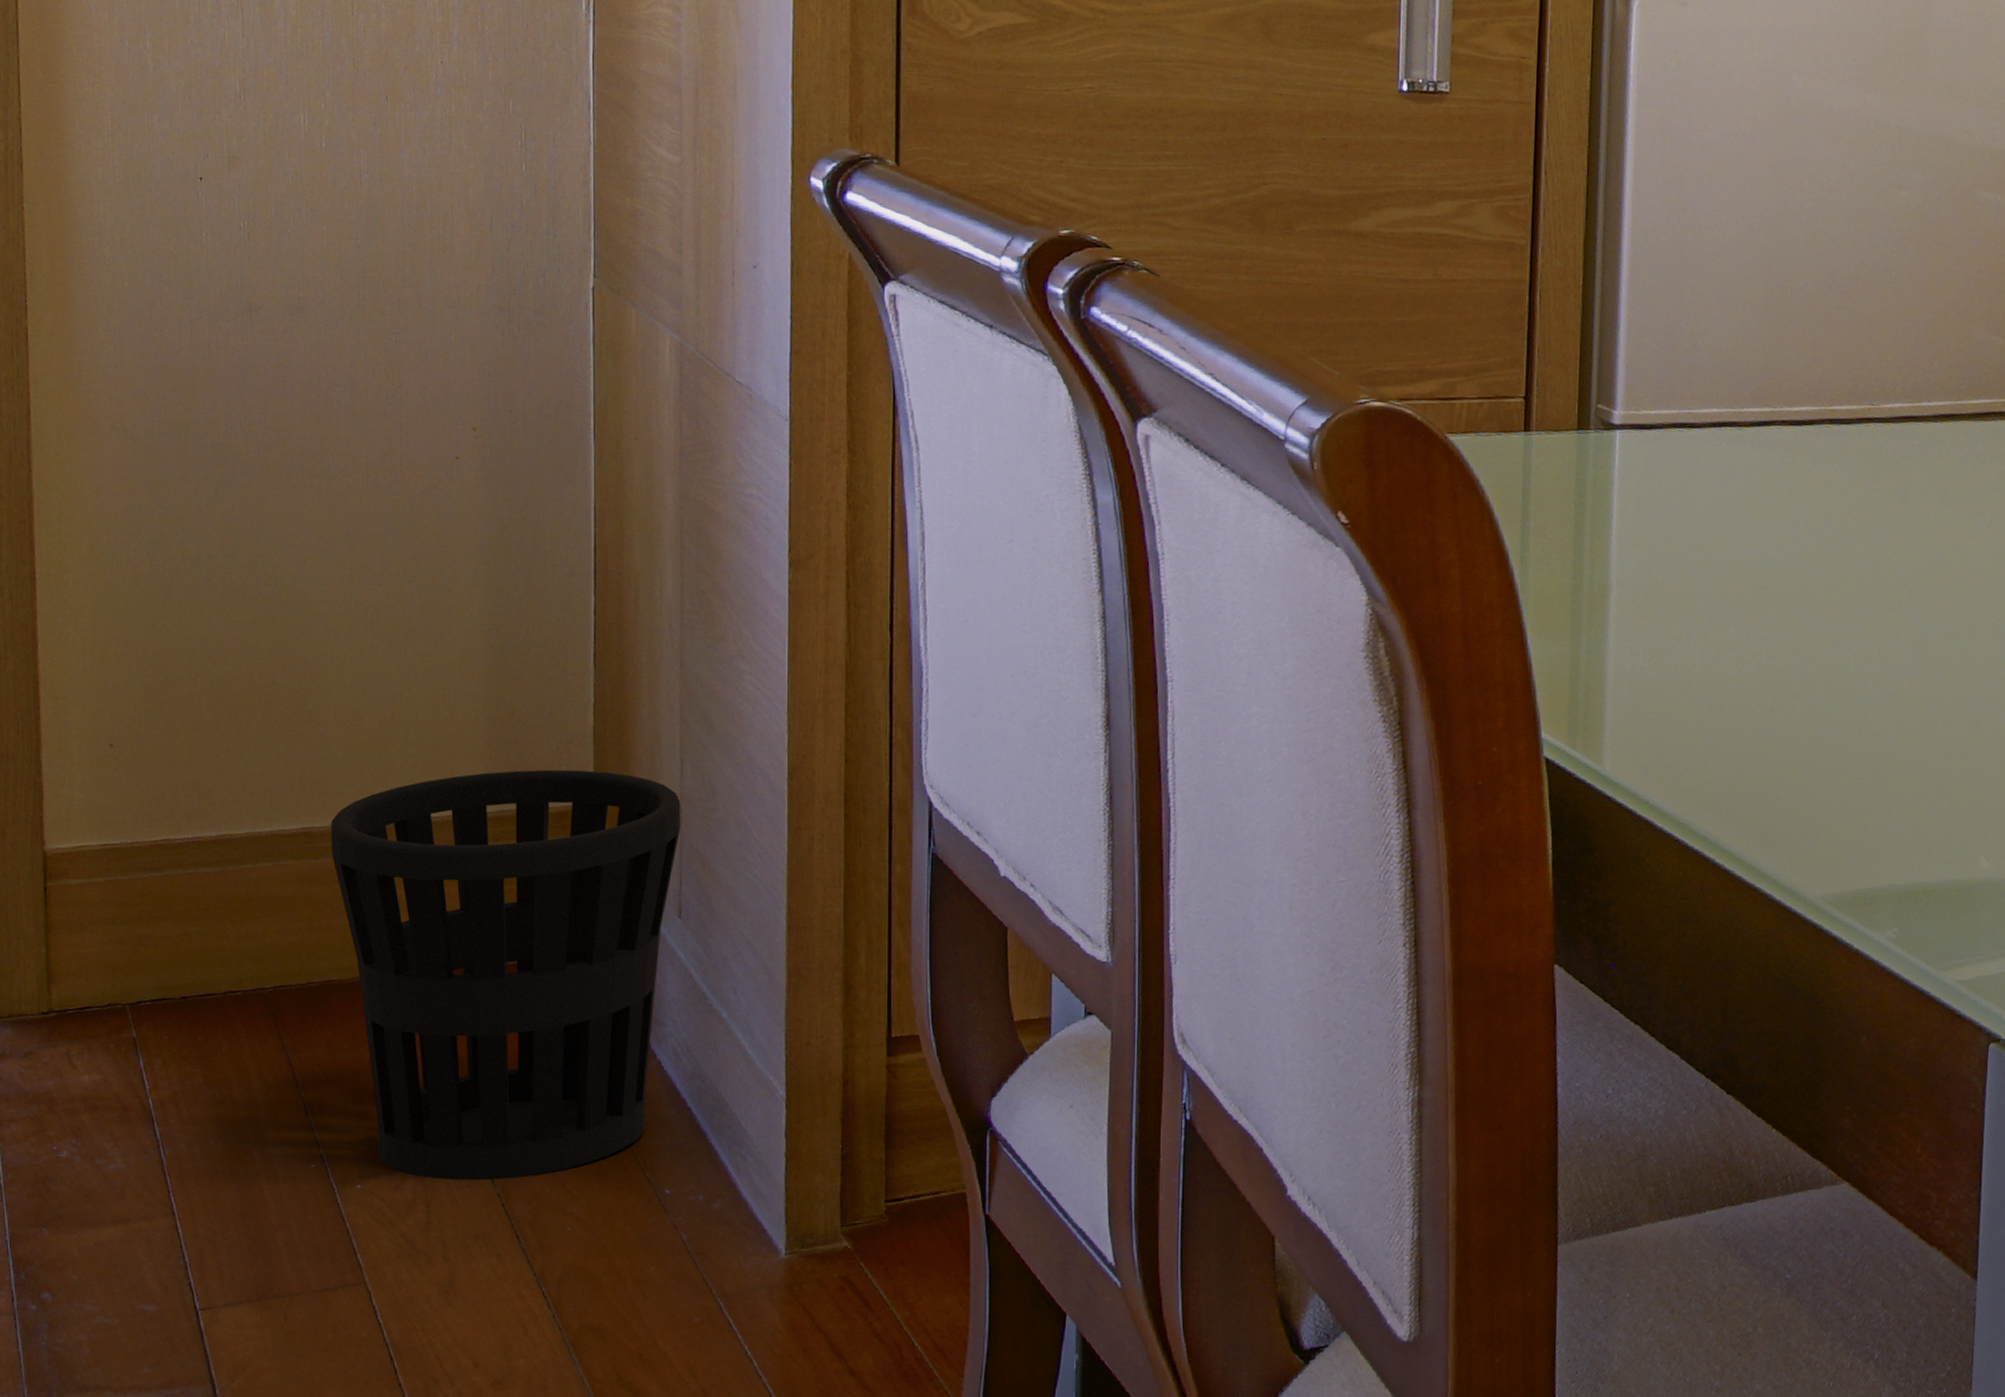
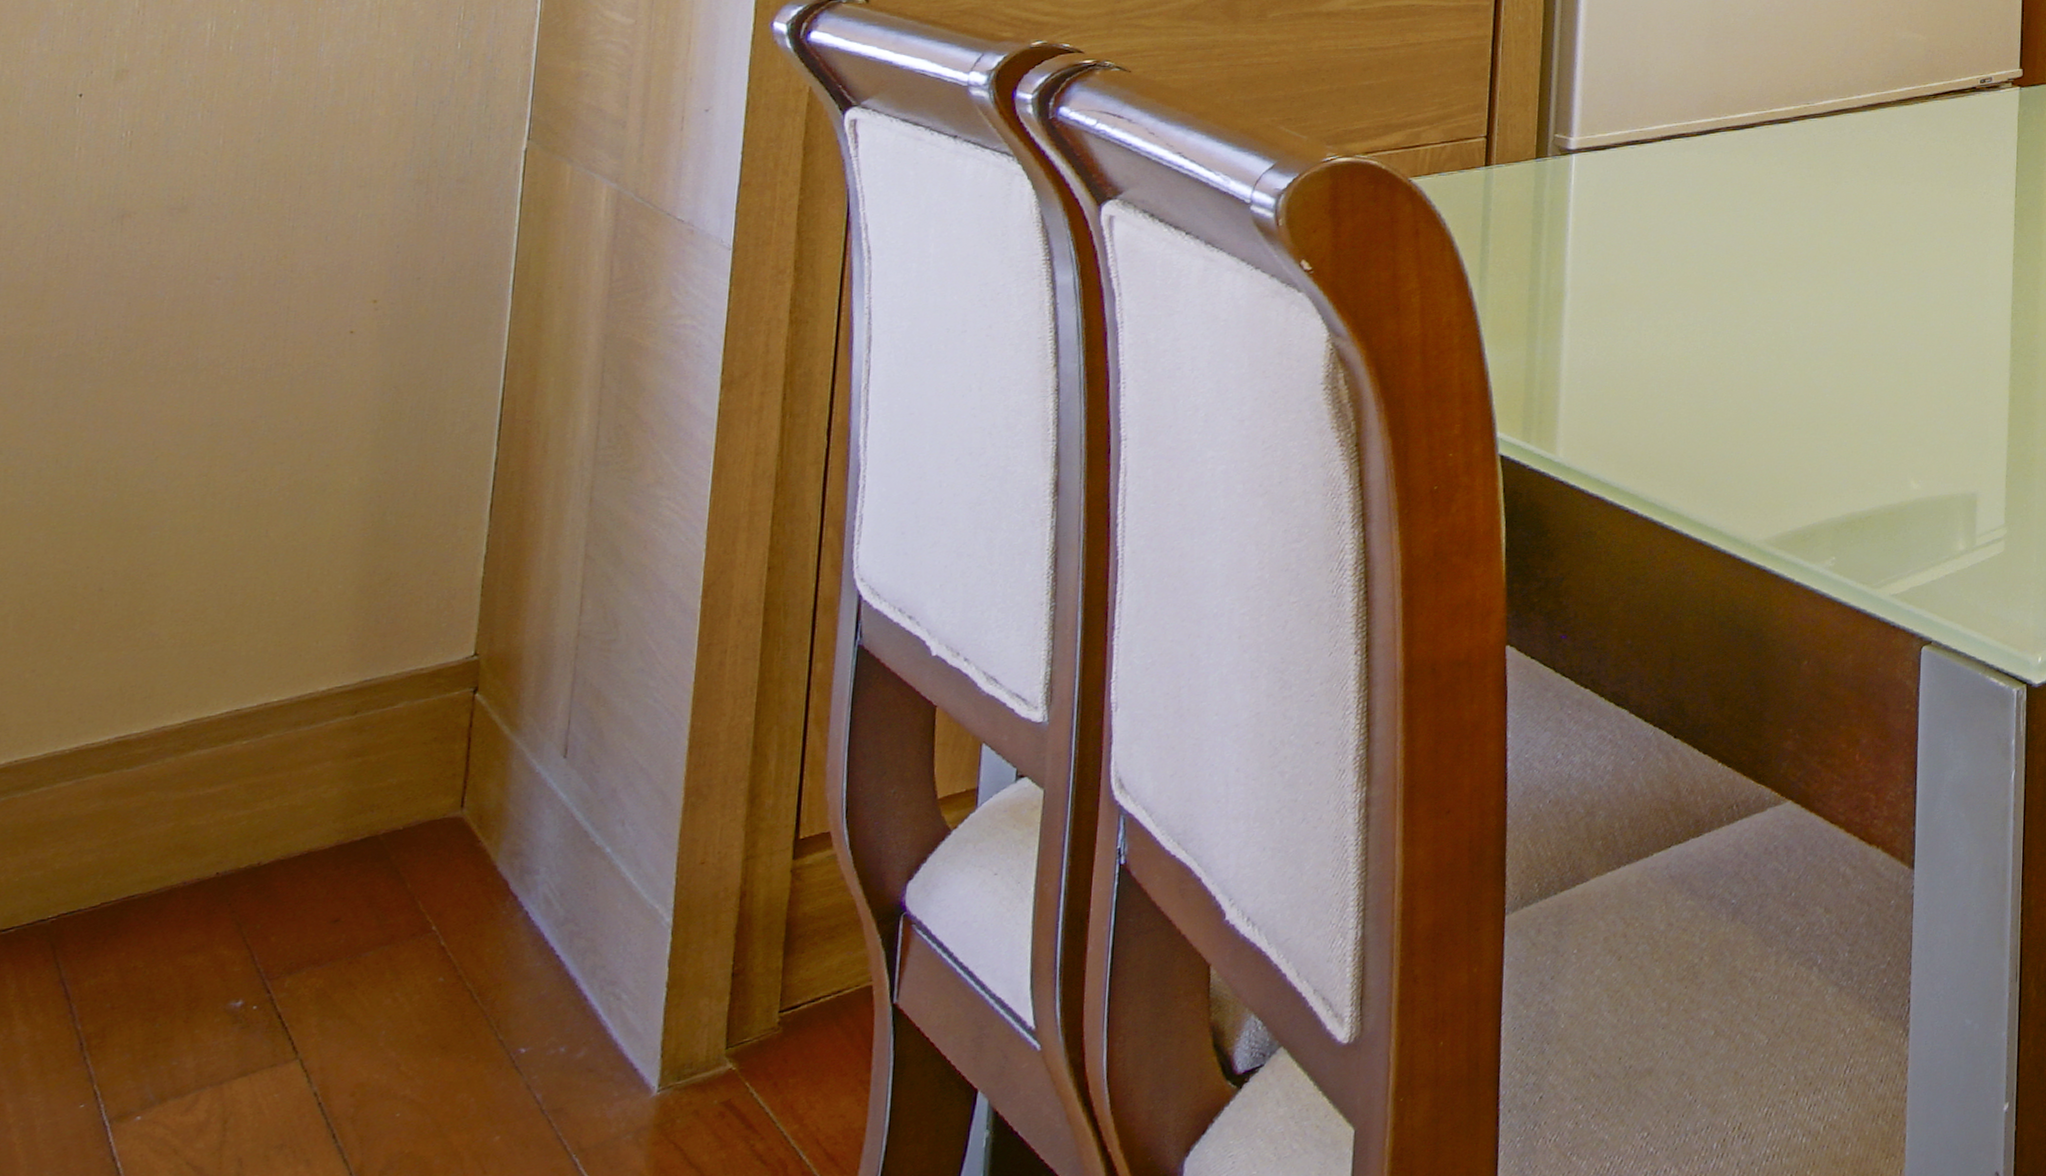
wastebasket: present [330,769,681,1181] -> none [149,620,577,1093]

